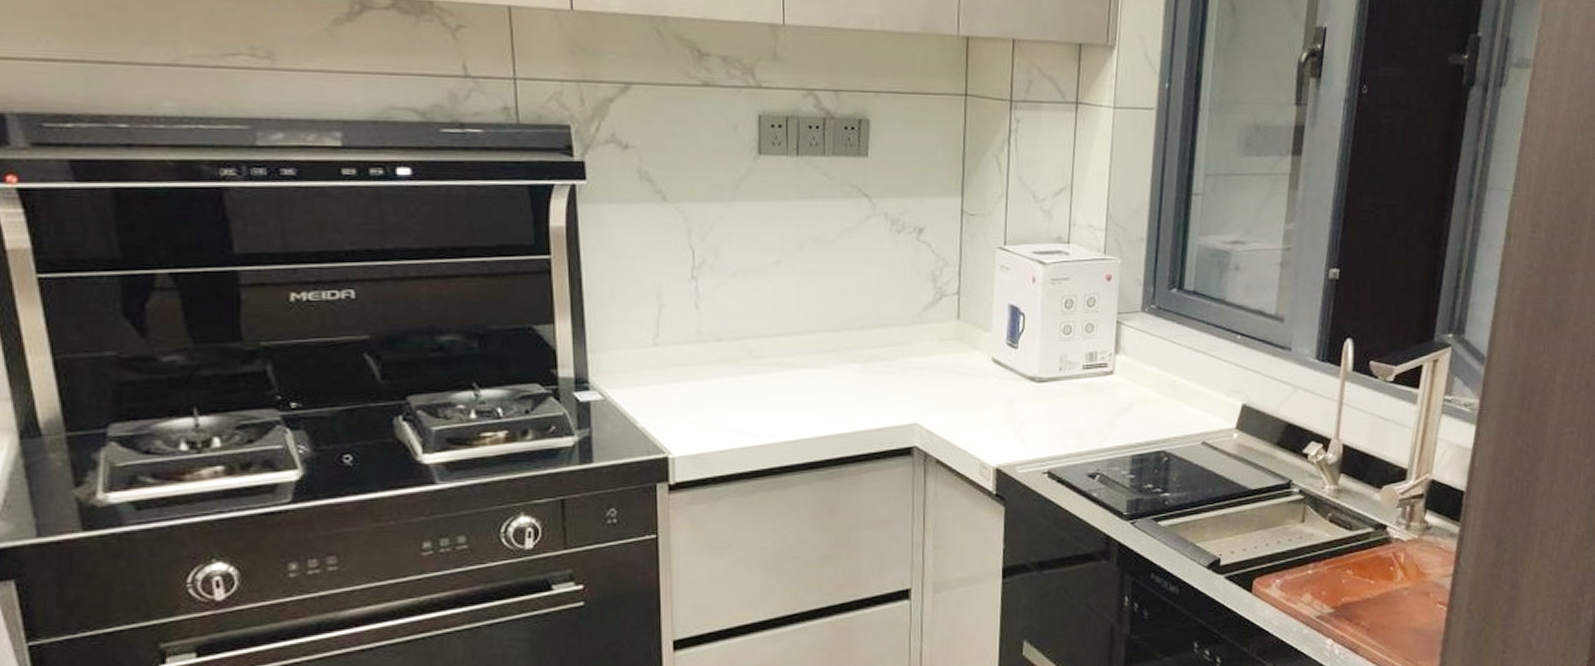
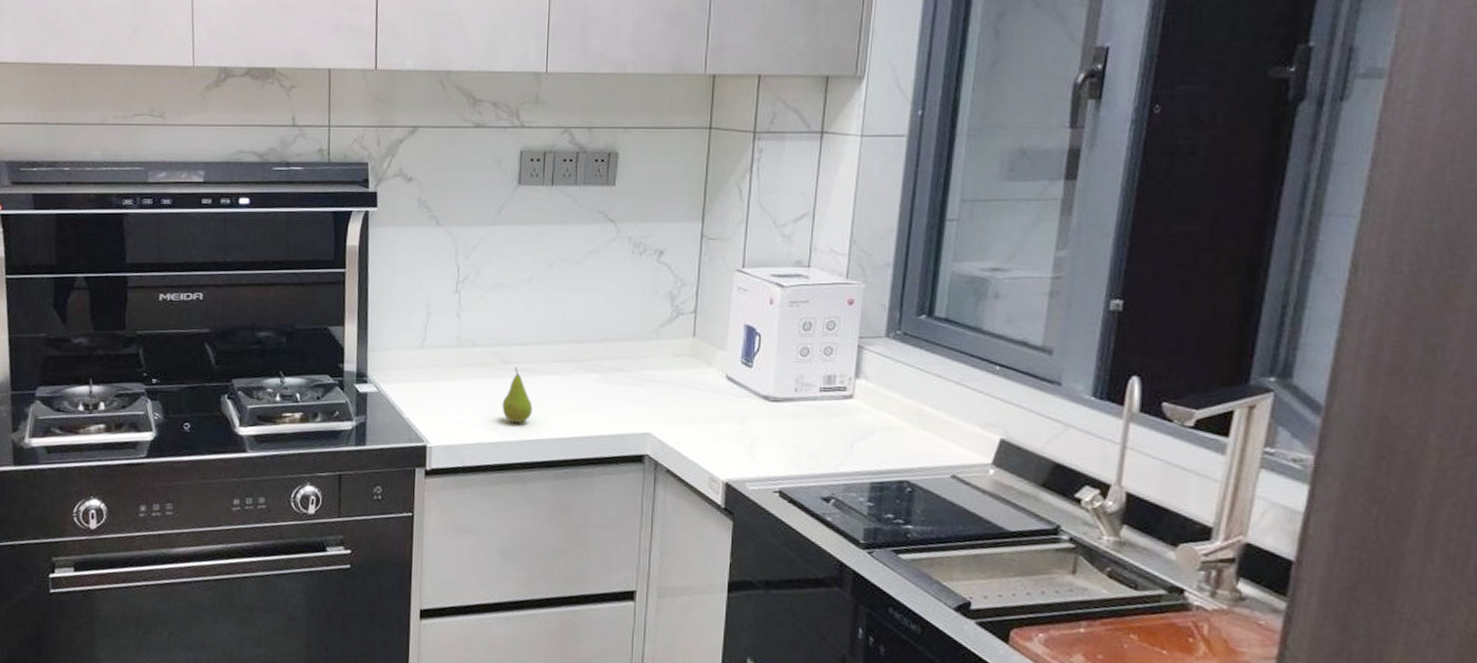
fruit: none [754,362,789,423] -> present [502,367,533,423]

